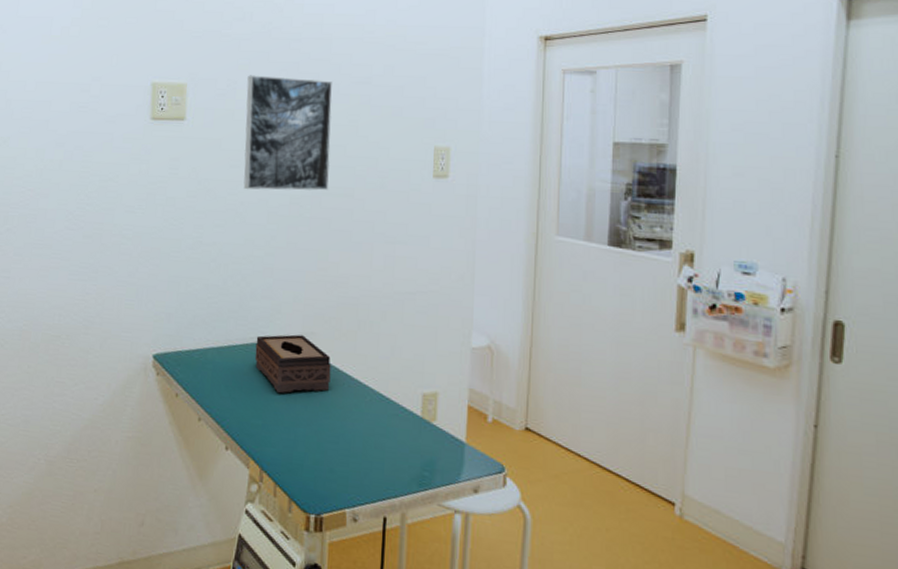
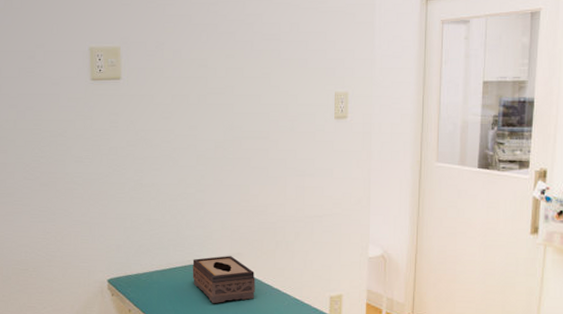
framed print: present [243,75,333,191] -> none [173,37,248,138]

